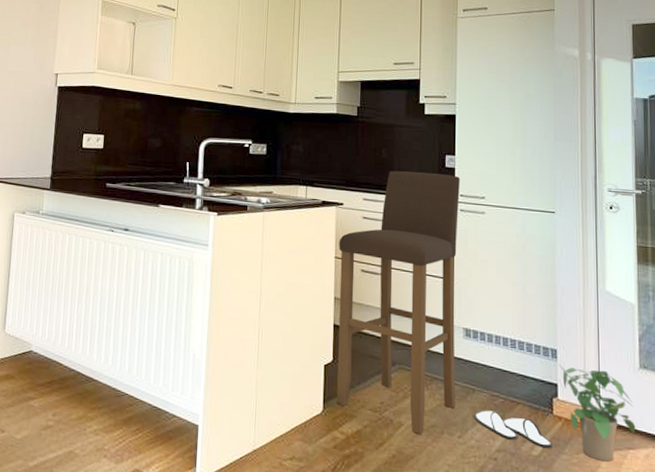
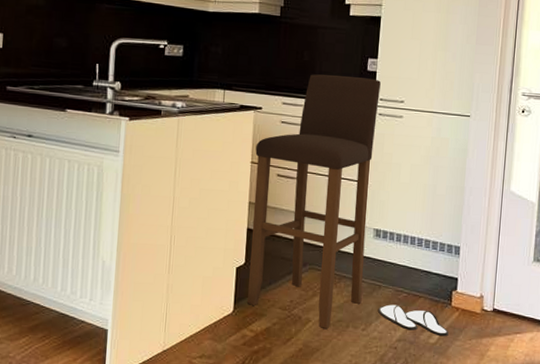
potted plant: present [558,364,636,462] -> none [460,260,525,345]

